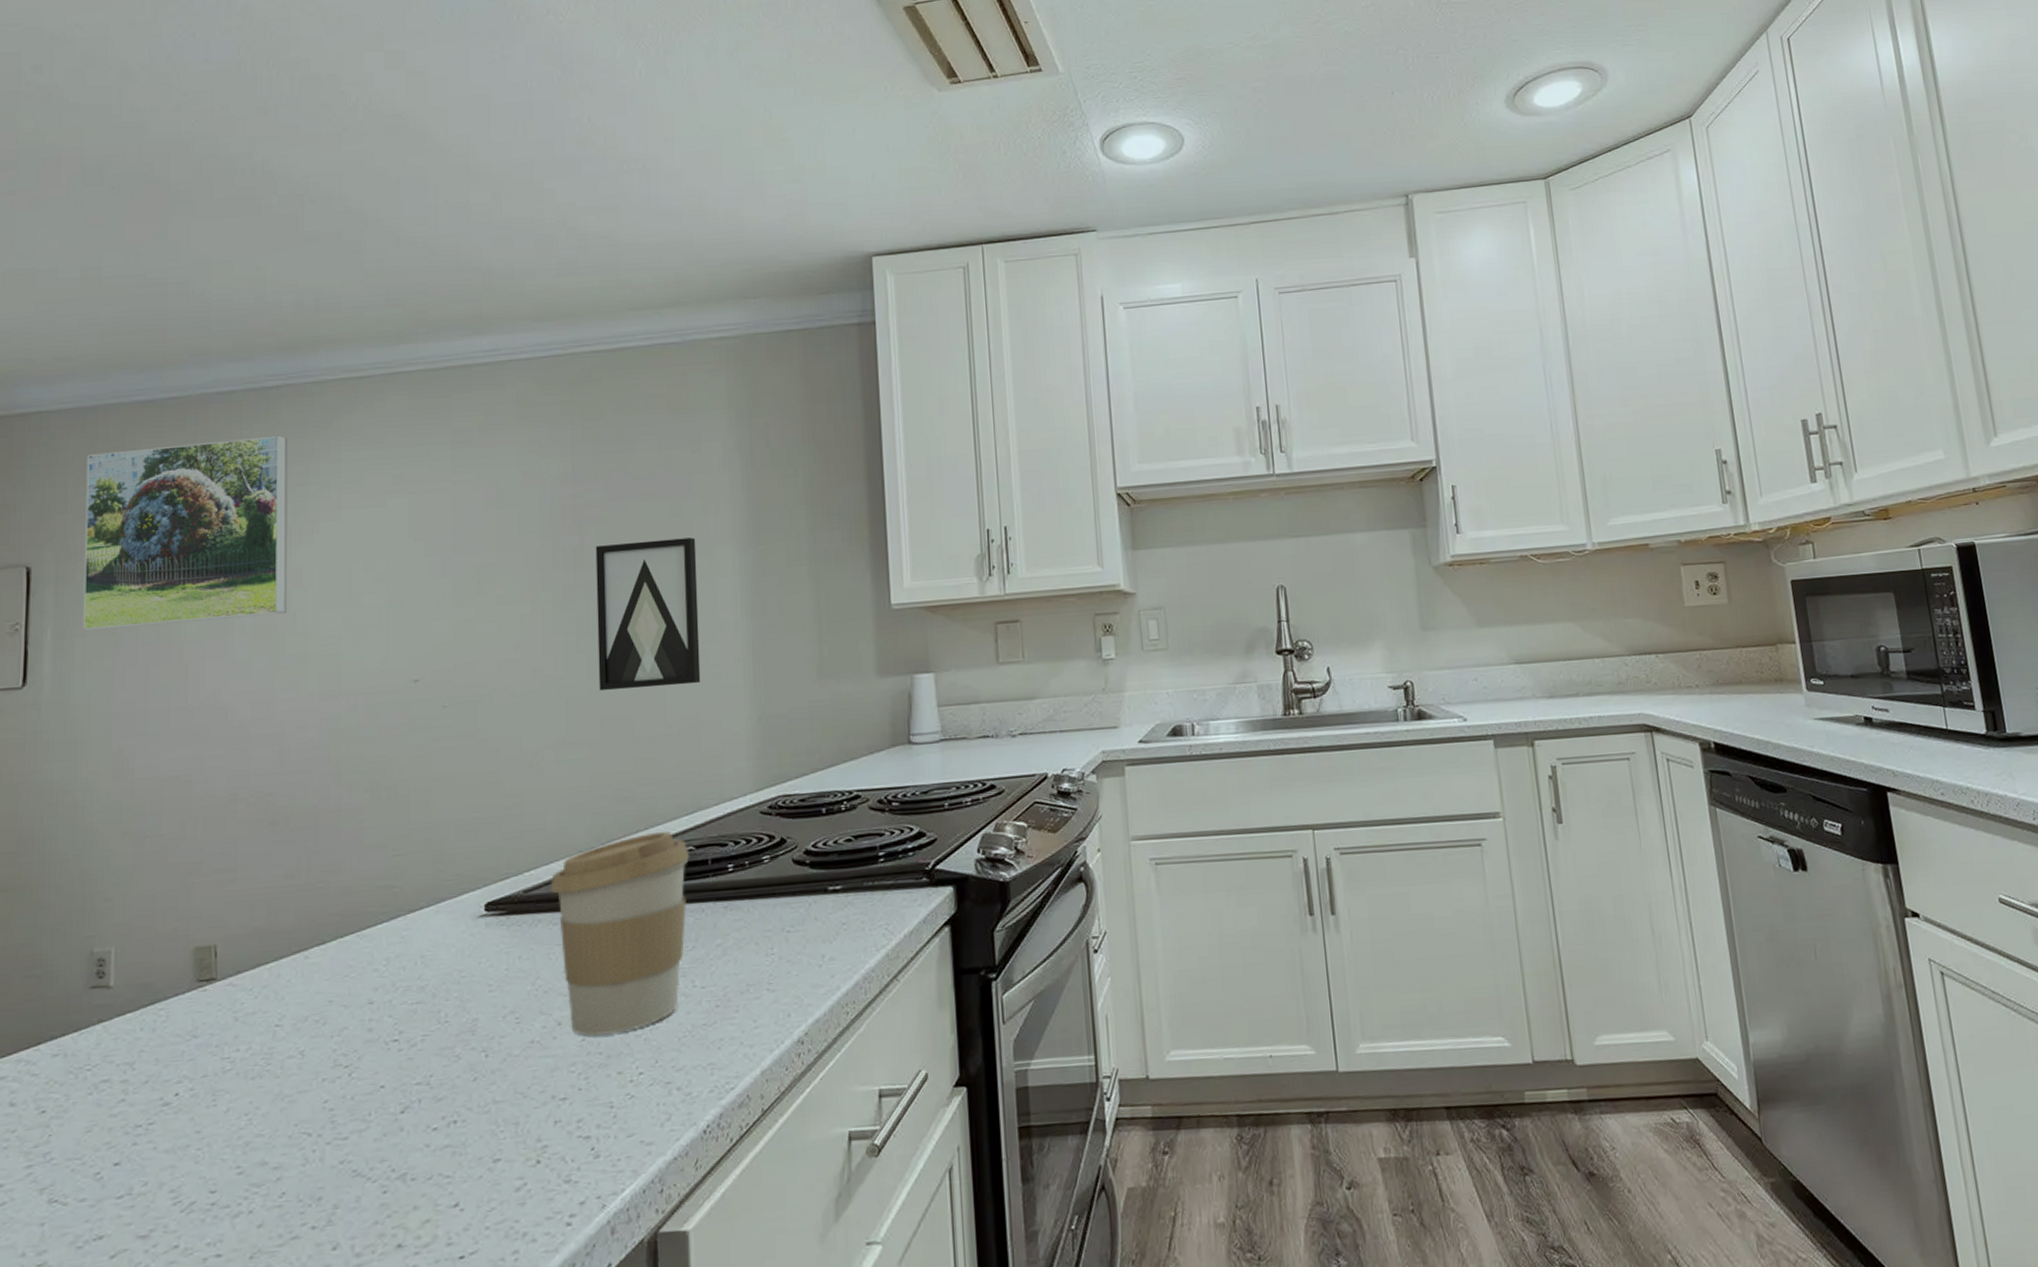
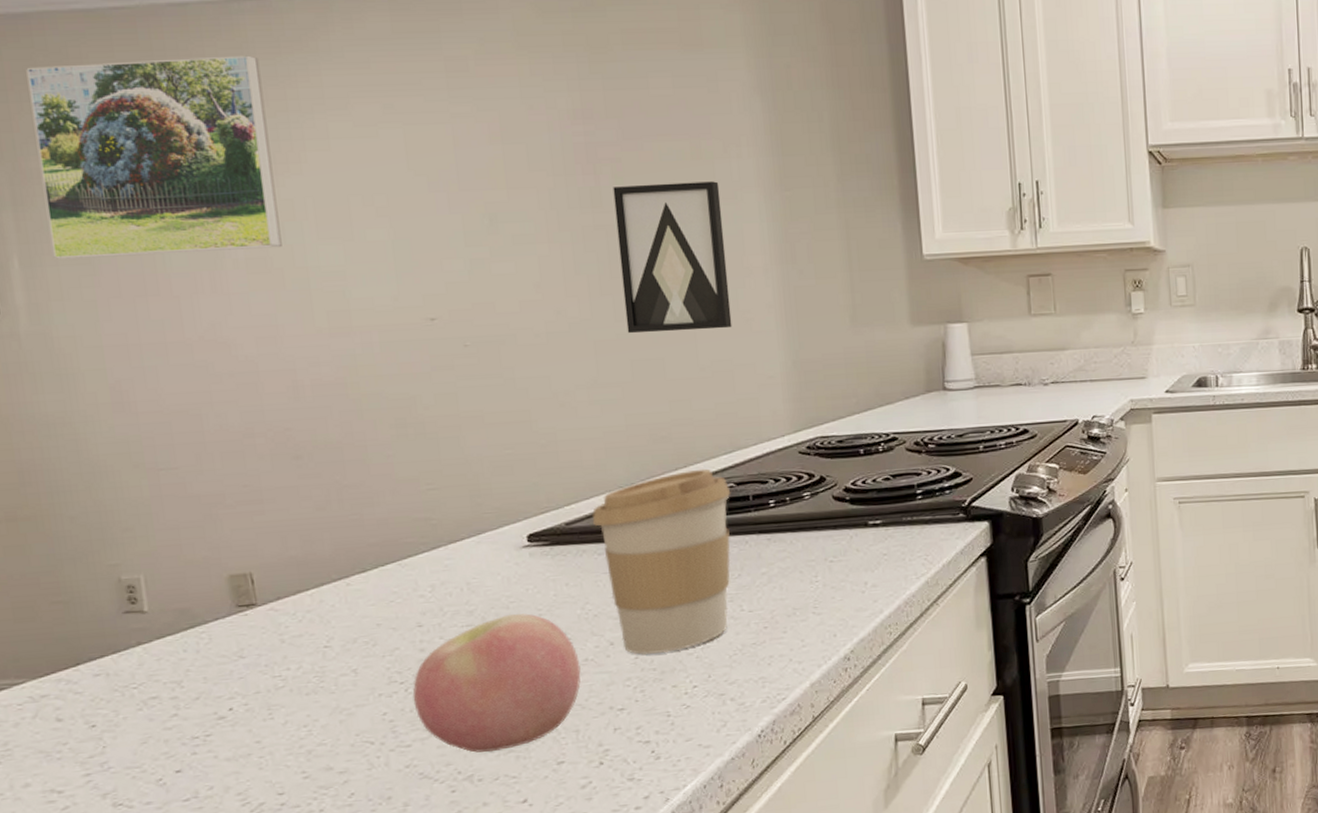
apple: none [355,989,526,1147] -> present [412,613,581,753]

